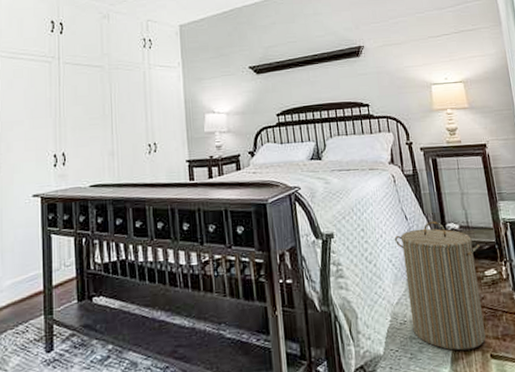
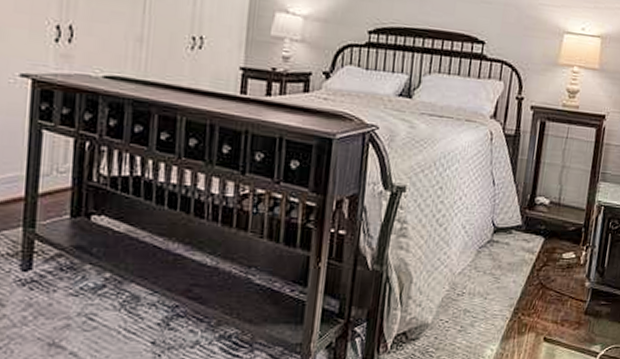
laundry hamper: present [394,221,486,351] -> none [469,191,566,330]

